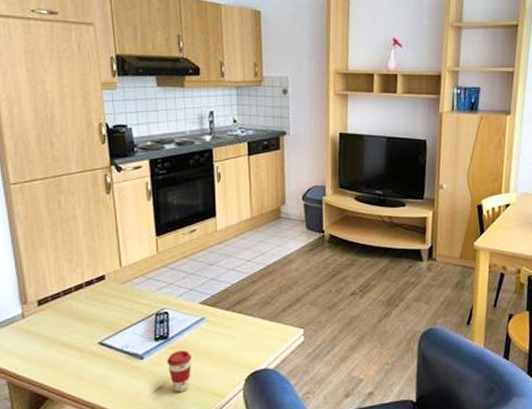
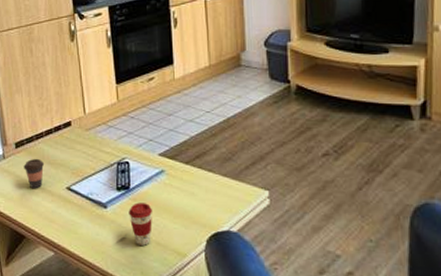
coffee cup: none [48,315,73,347] -> present [24,158,45,189]

